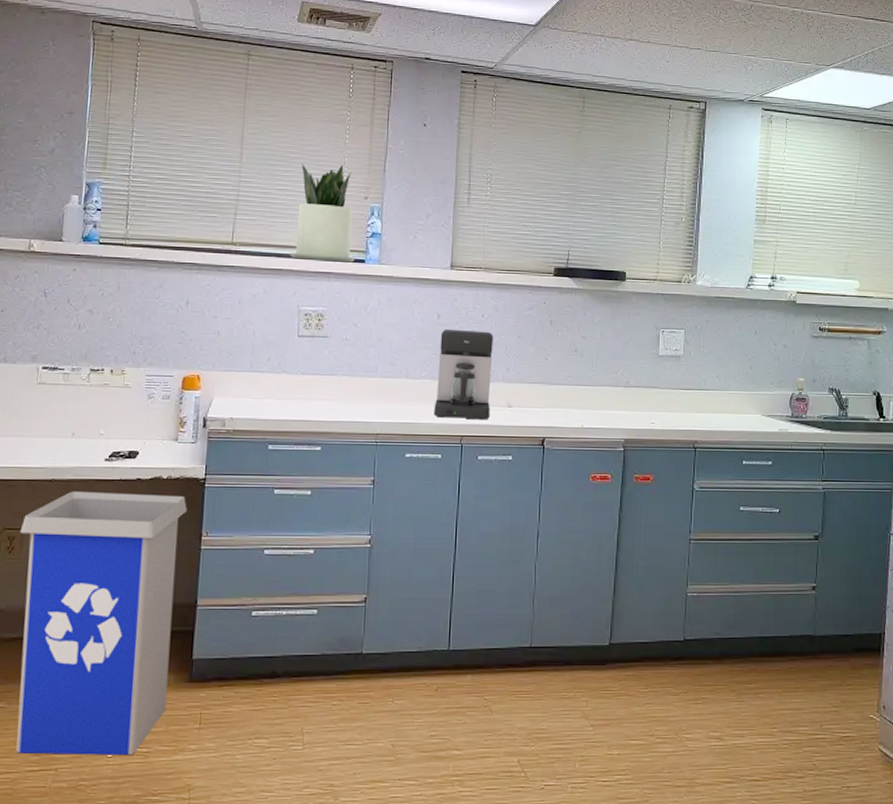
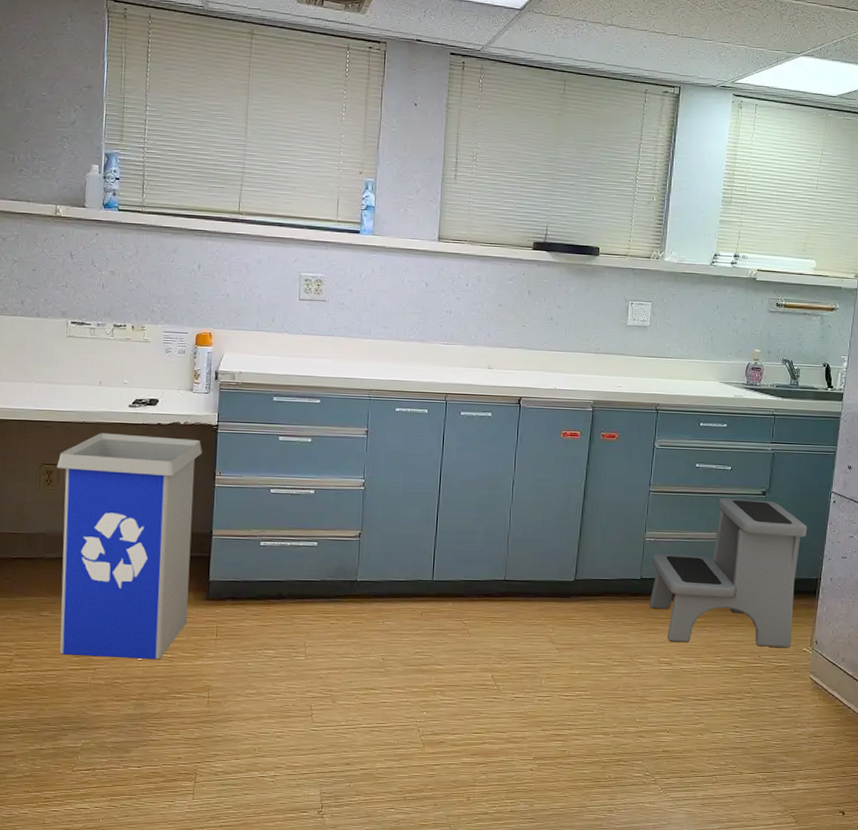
planter: present [290,163,356,264] -> none [291,139,352,234]
coffee maker: present [433,329,494,420] -> none [421,296,476,380]
step stool: none [694,544,866,716] -> present [648,497,807,648]

